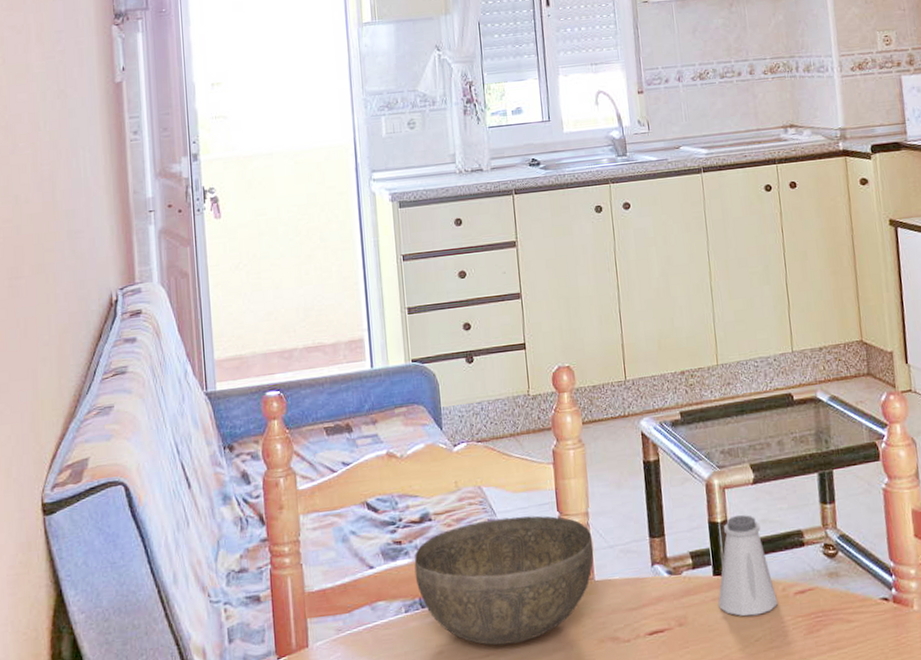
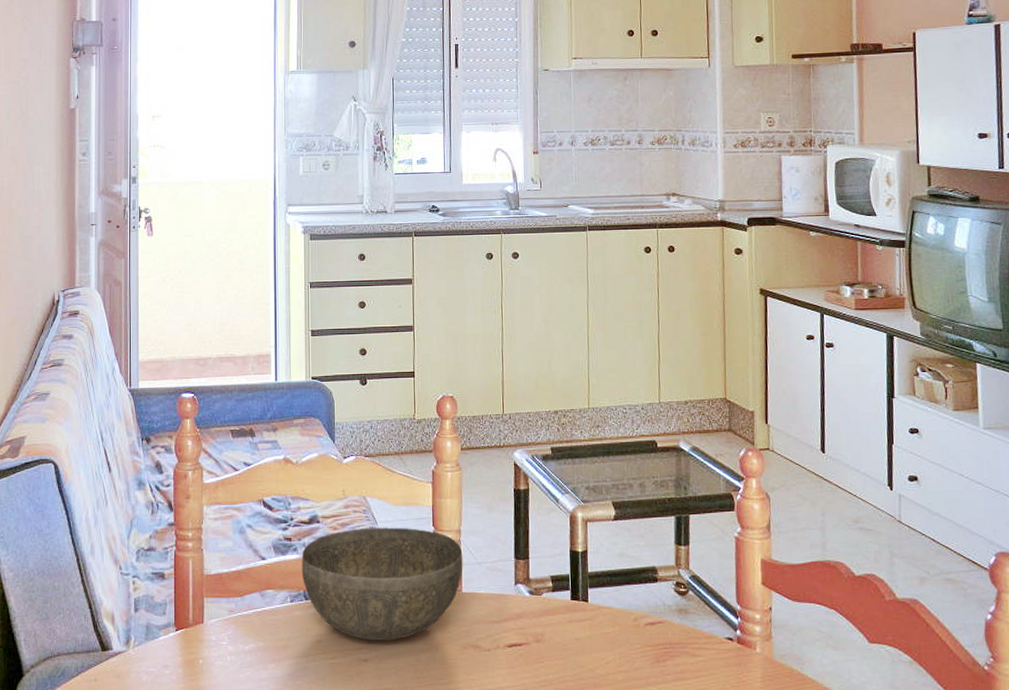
saltshaker: present [718,515,778,616] -> none [574,548,629,640]

